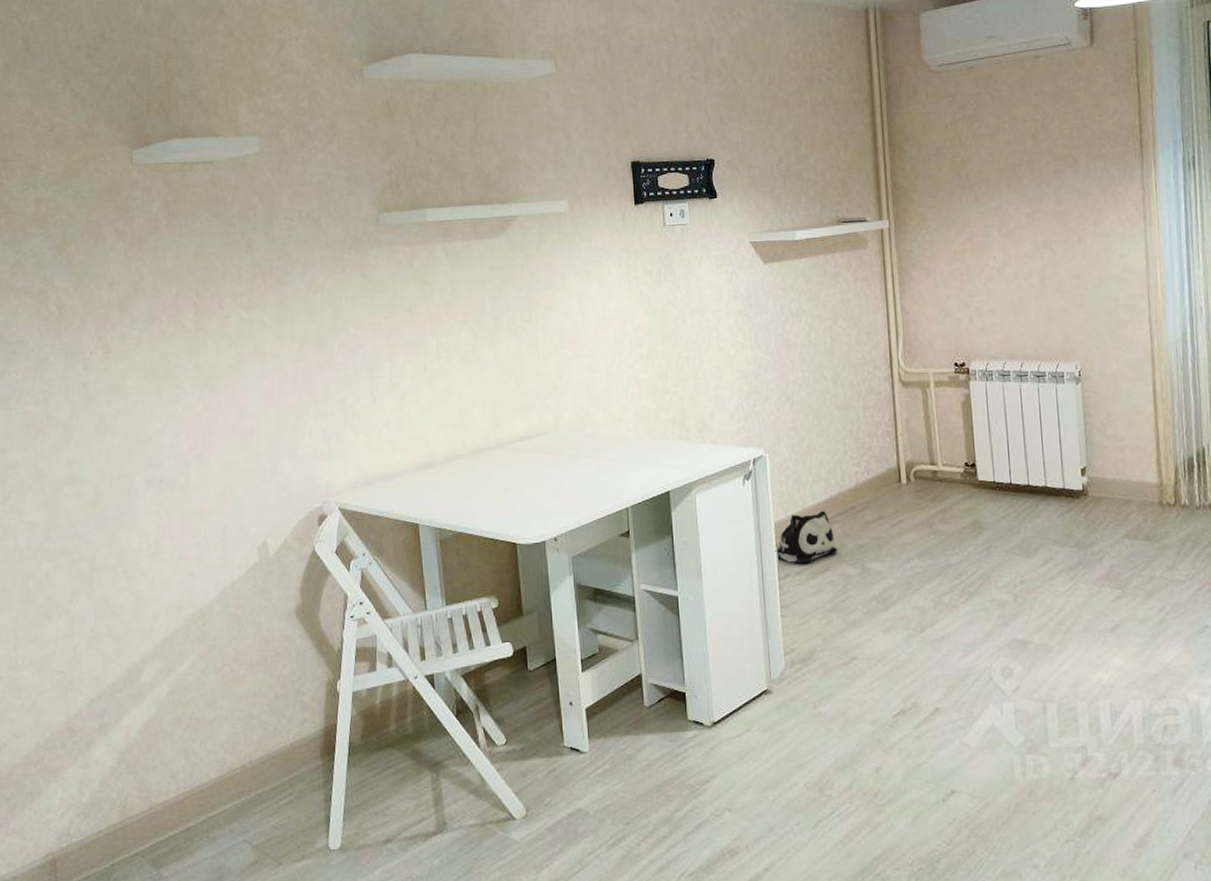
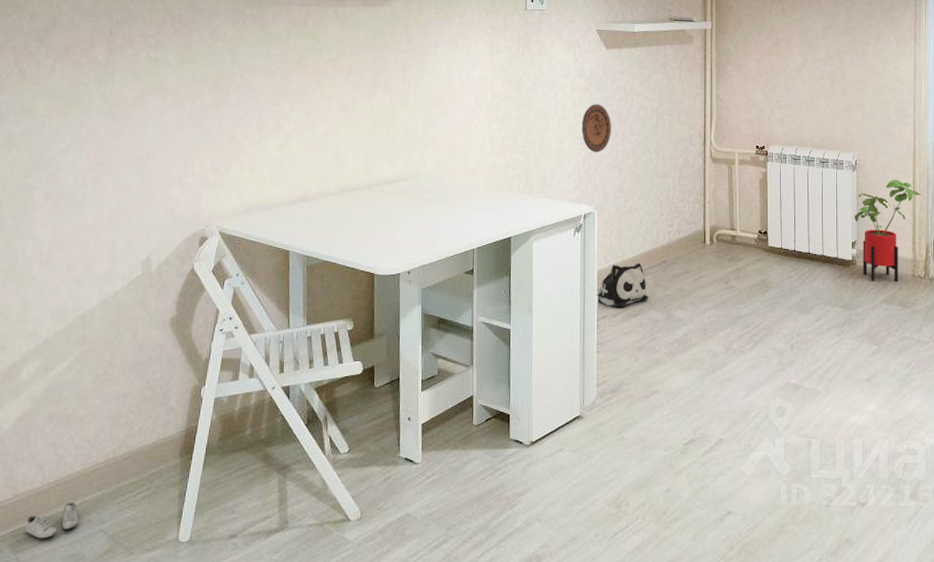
sneaker: none [164,811,221,852] -> present [25,501,79,539]
decorative plate: none [741,329,778,387] -> present [581,104,611,153]
house plant: none [1081,389,1166,514] -> present [854,179,923,282]

